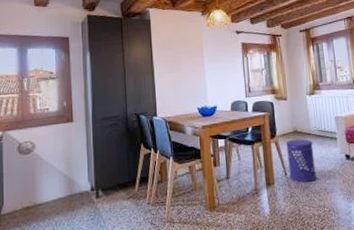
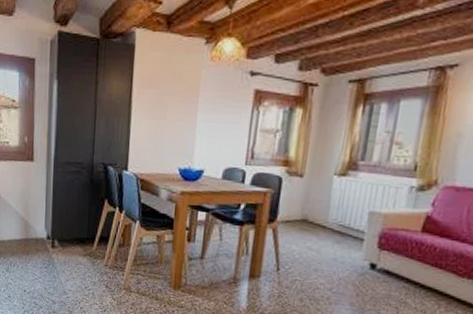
waste bin: present [286,139,317,183] -> none [282,229,326,286]

